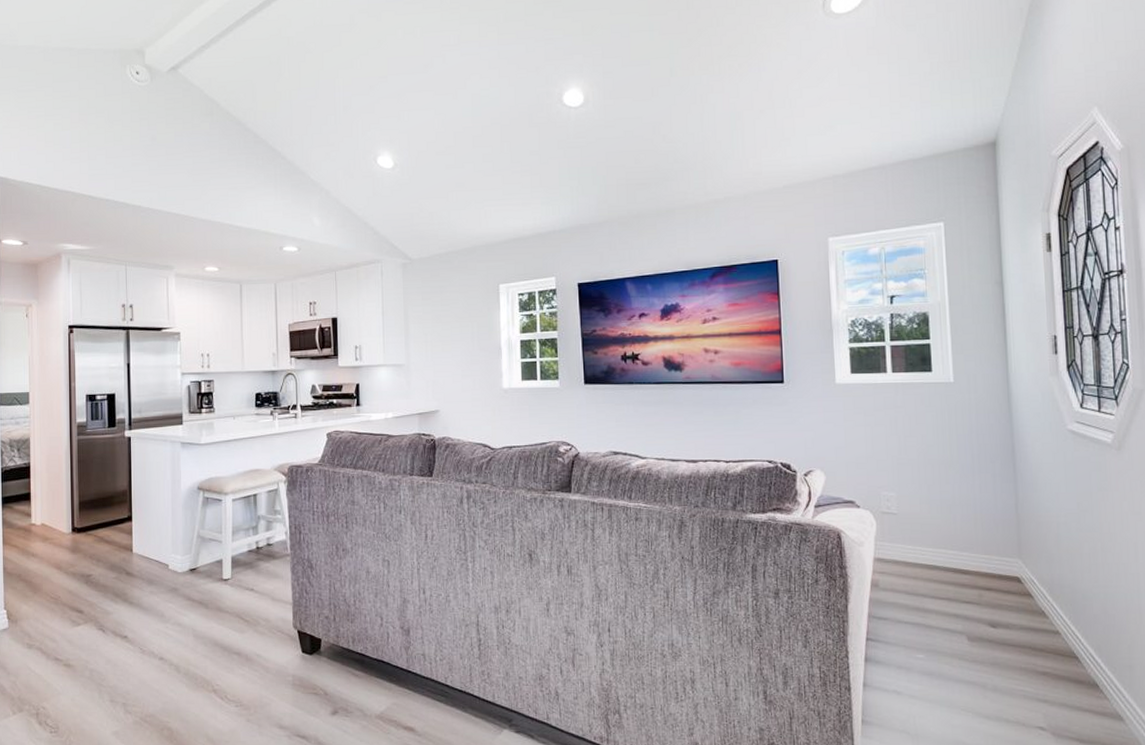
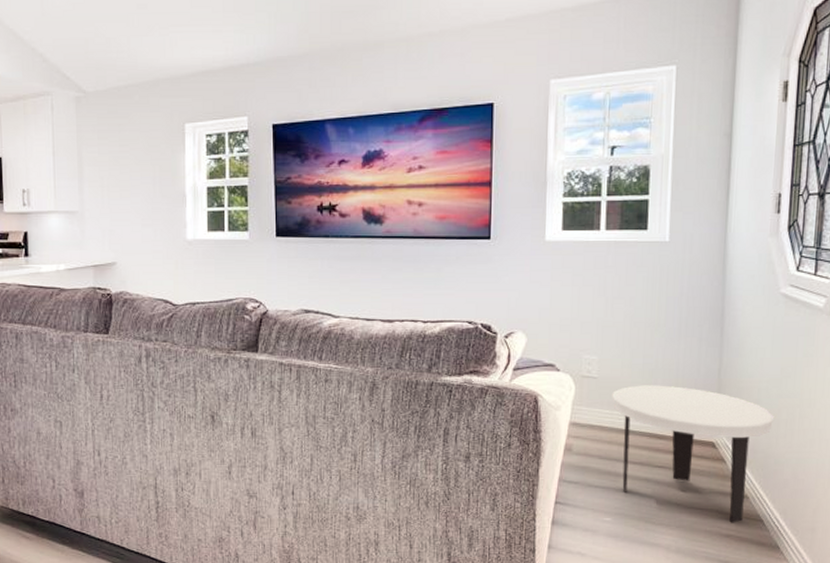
side table: none [913,520,1077,660] -> present [612,385,775,523]

